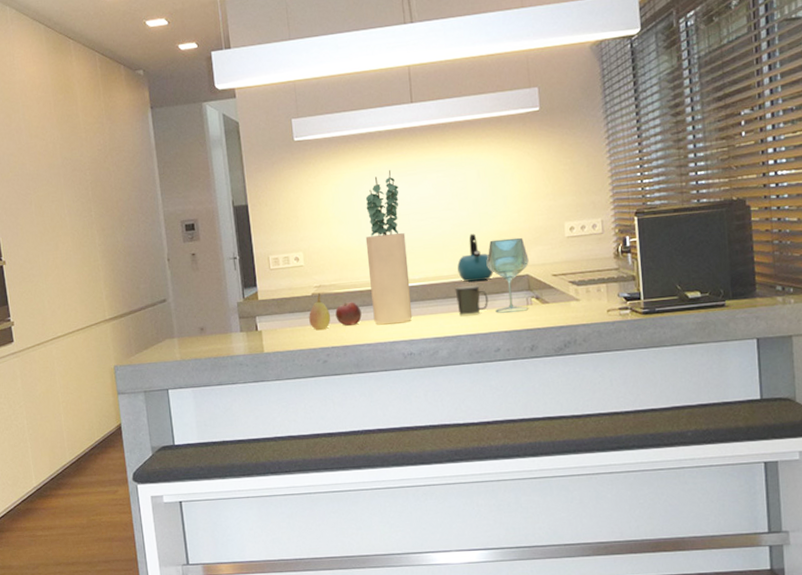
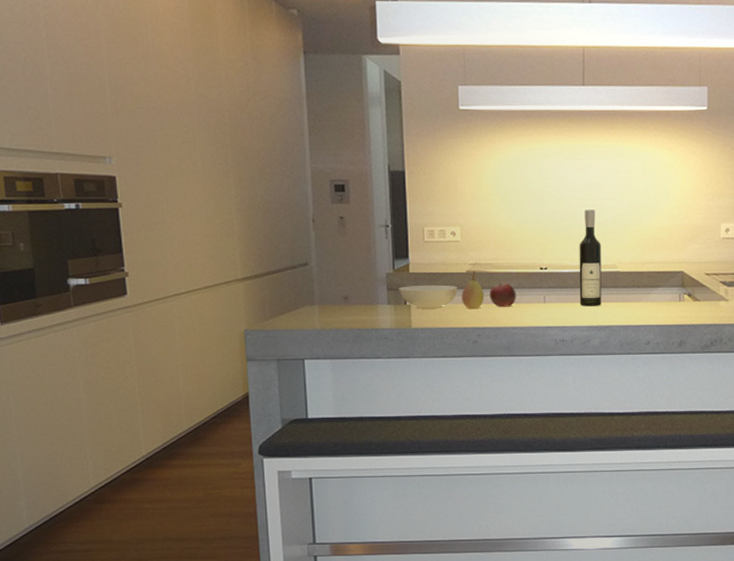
bowl: none [250,309,305,334] -> present [399,285,458,309]
vase: present [365,170,413,325] -> none [526,152,568,309]
bottle: none [419,222,447,319] -> present [579,209,602,306]
mug: present [455,285,489,317] -> none [611,278,643,307]
kettle: present [457,233,493,282] -> none [616,225,650,273]
wine glass: present [487,237,529,314] -> none [645,234,685,308]

